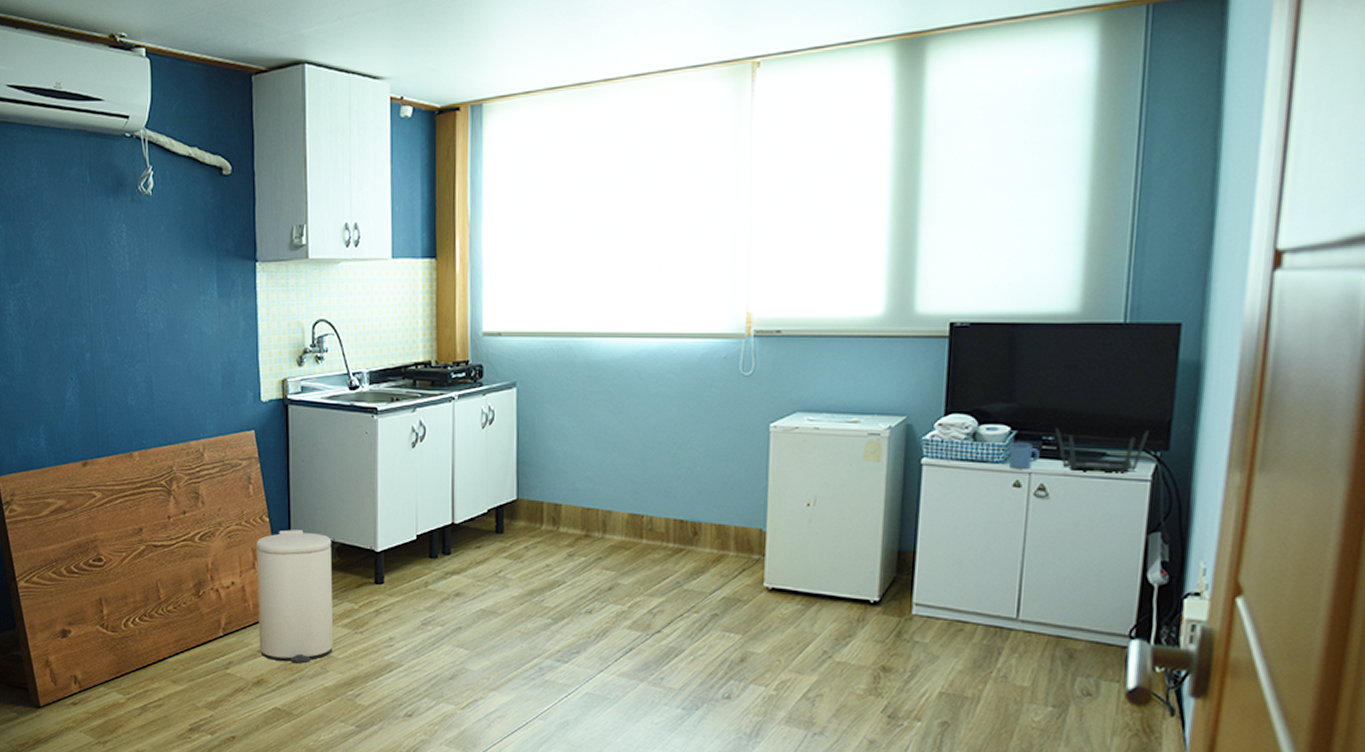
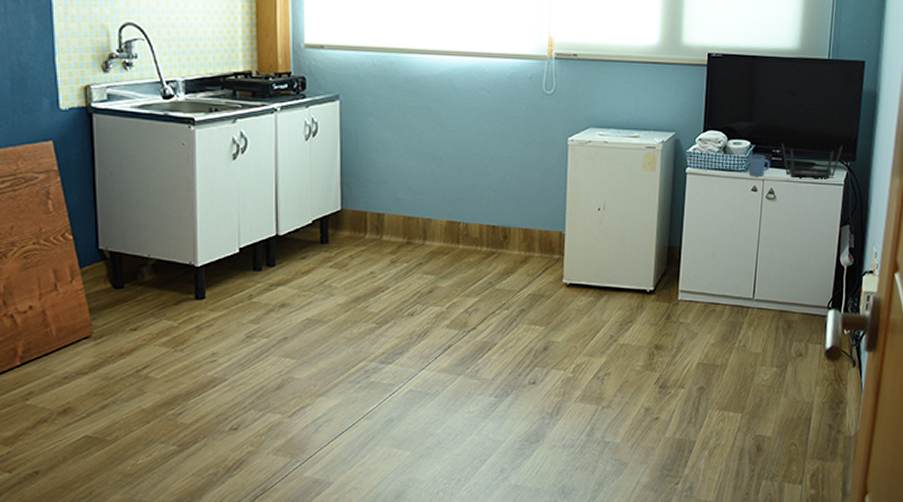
pedal bin: present [256,529,334,665] -> none [57,247,151,389]

